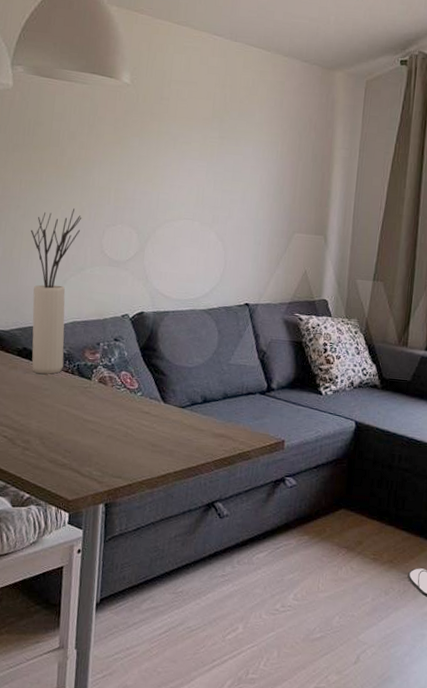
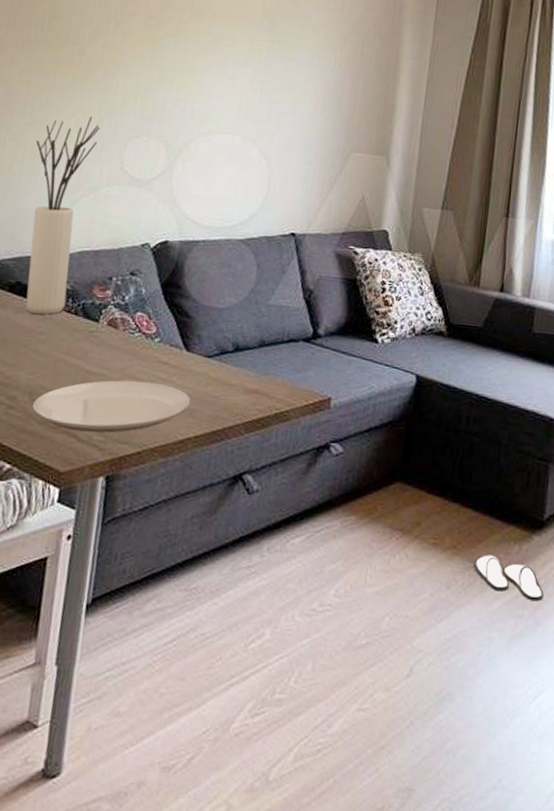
plate: none [43,427,169,469] -> present [33,380,190,433]

